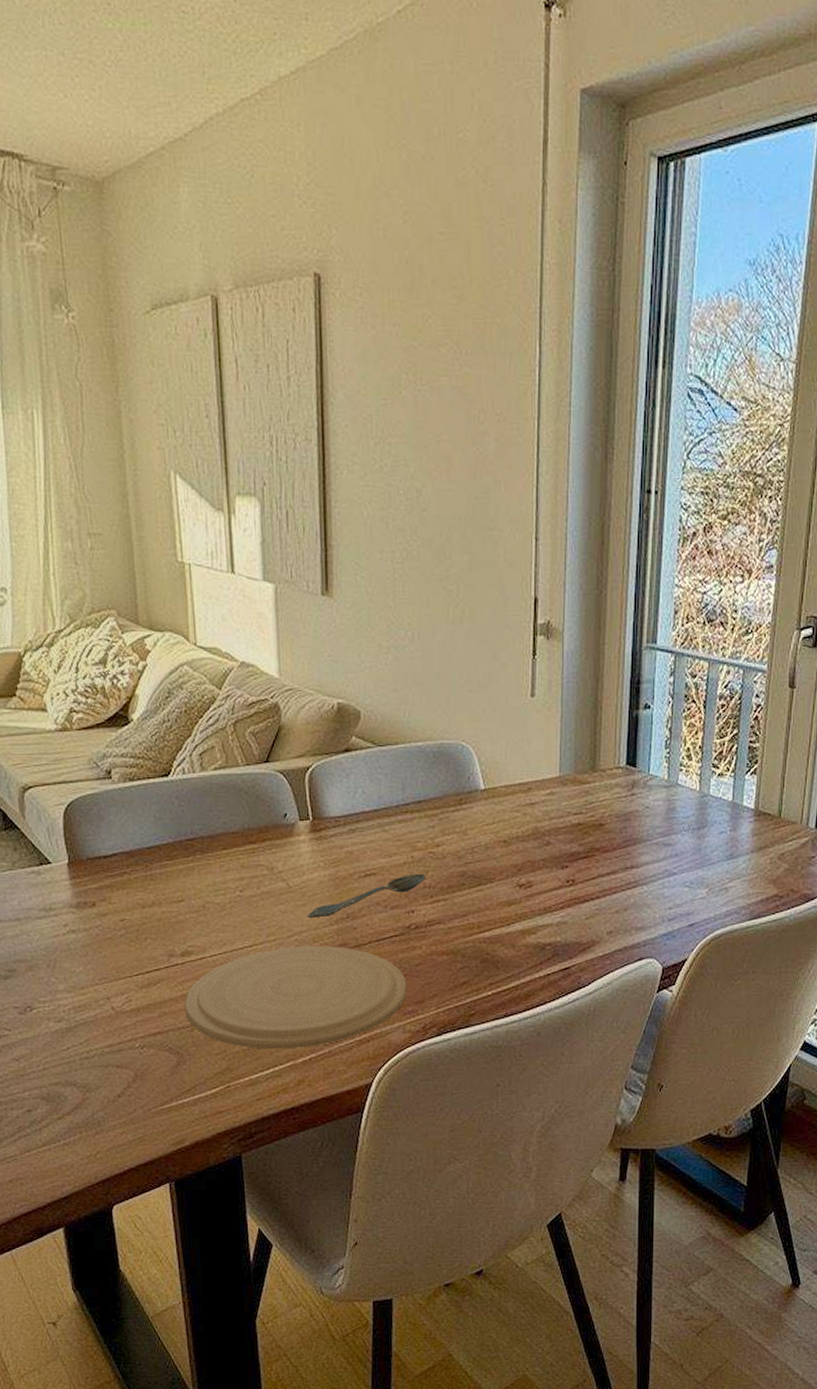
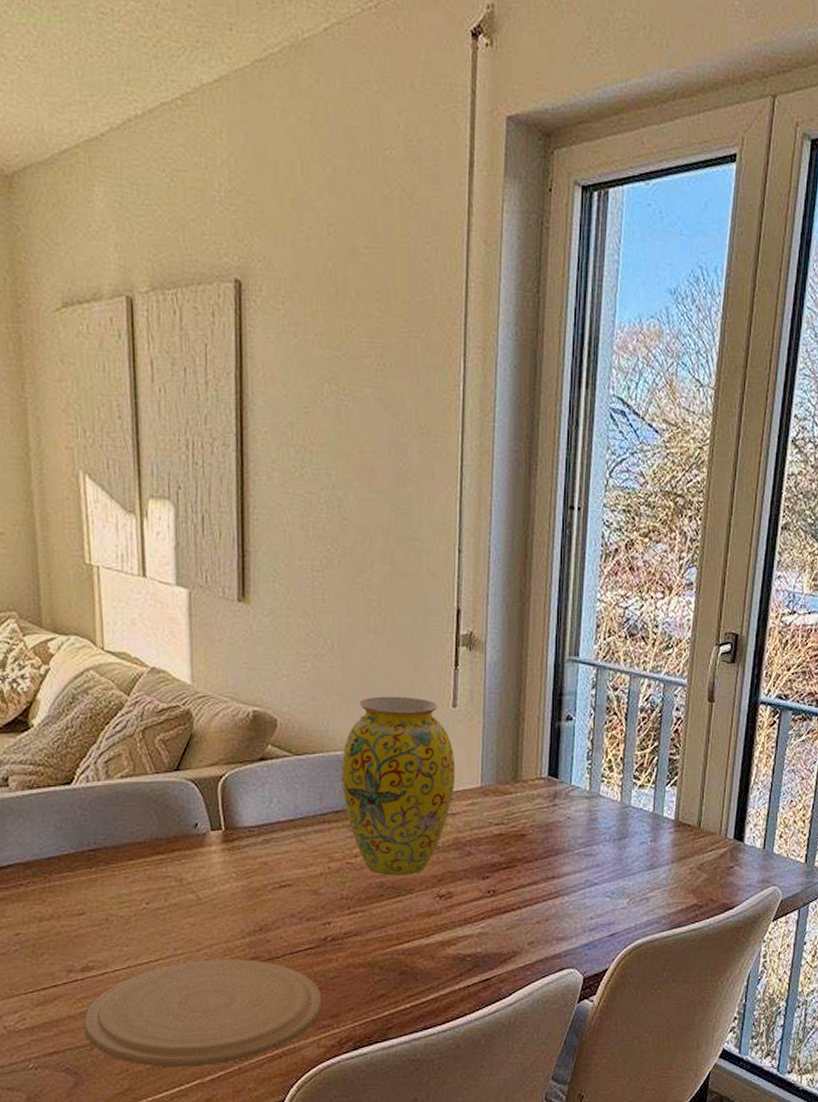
spoon: present [307,874,426,918] -> none [218,885,343,930]
vase: none [423,687,534,865] -> present [341,696,456,876]

